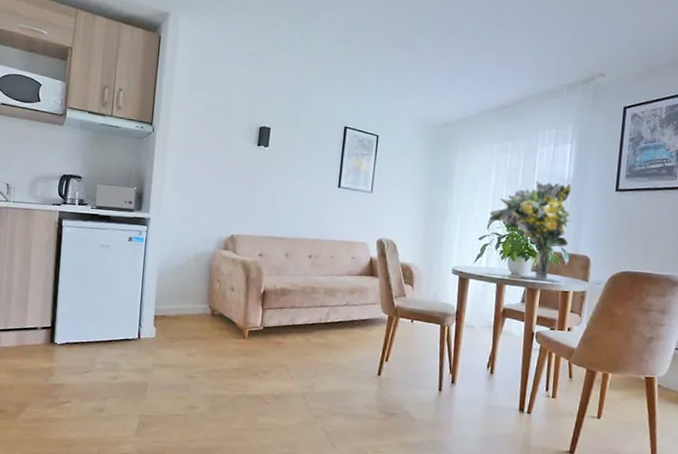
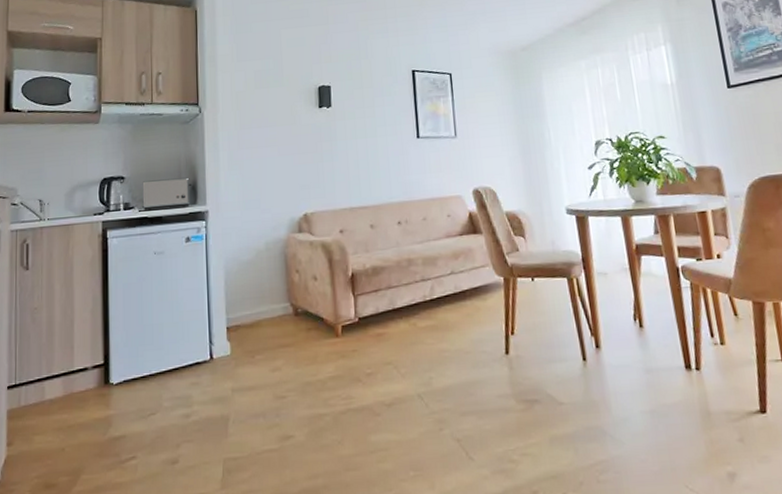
bouquet: present [489,181,572,283] -> none [593,89,695,205]

